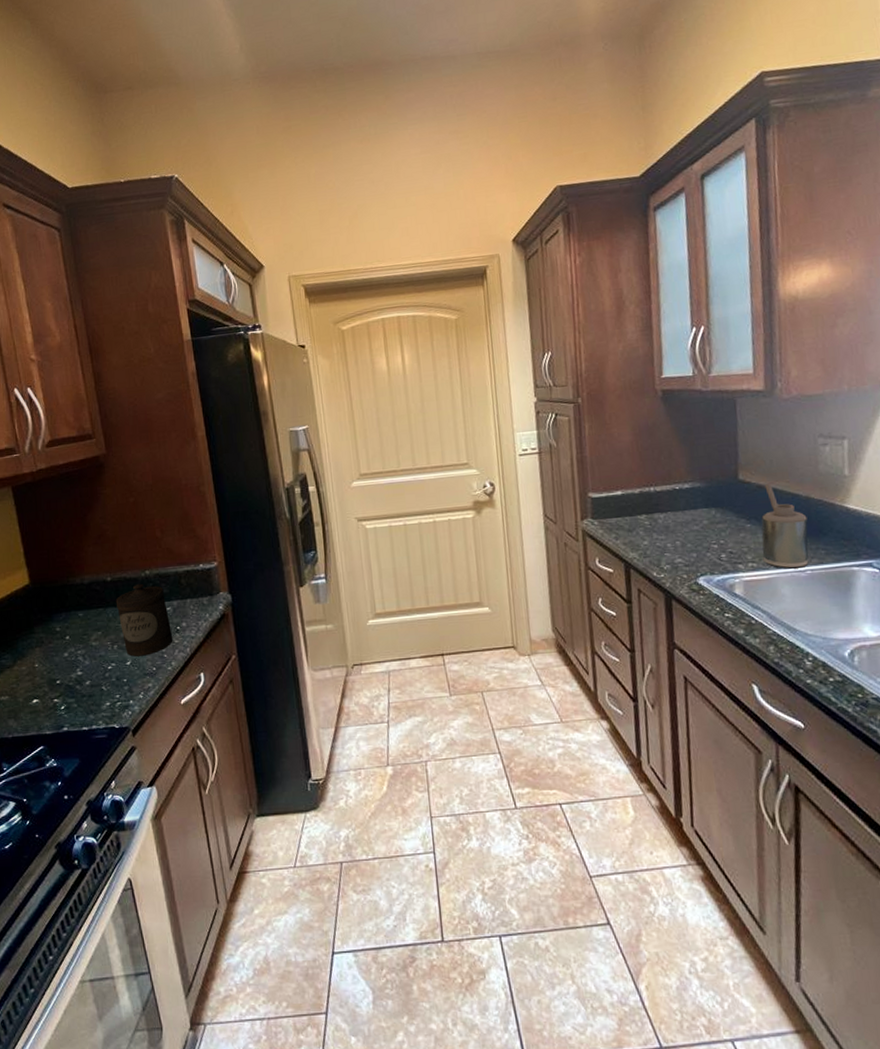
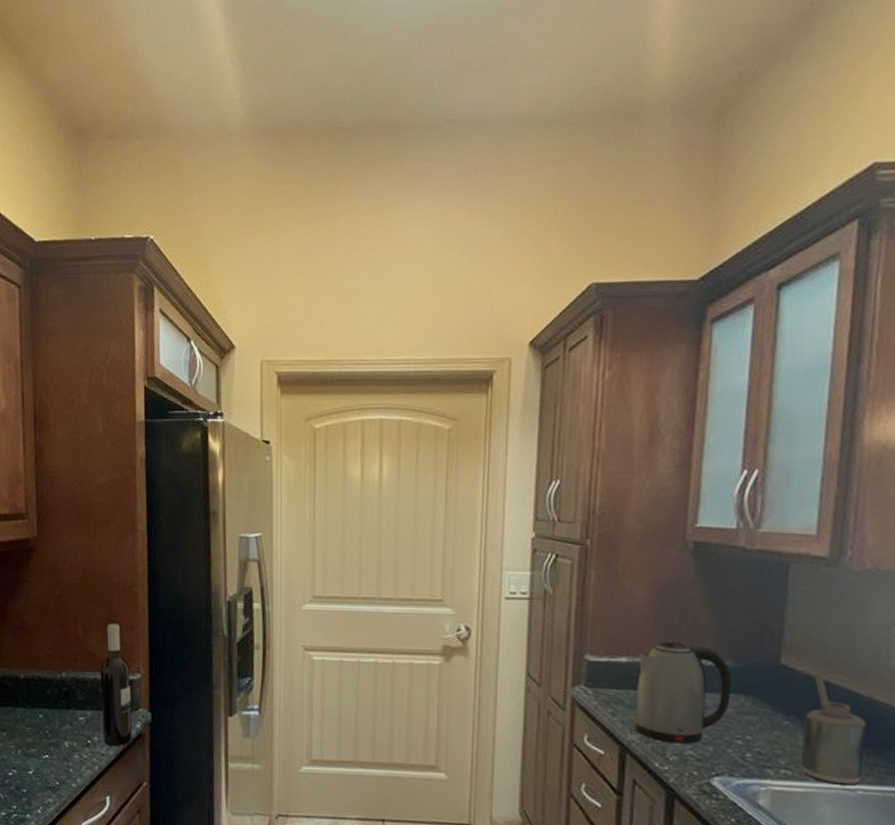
canister: present [115,583,173,657] -> none [26,685,82,767]
wine bottle: none [180,521,217,629] -> present [100,623,133,747]
kettle: none [630,473,705,555] -> present [634,642,731,744]

